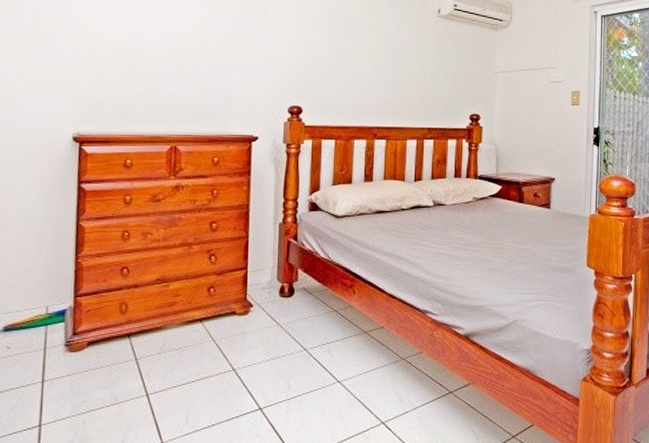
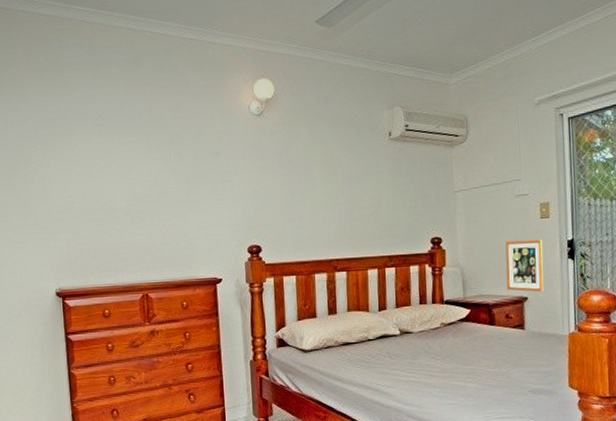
picture frame: none [536,123,572,174] -> present [505,239,544,292]

